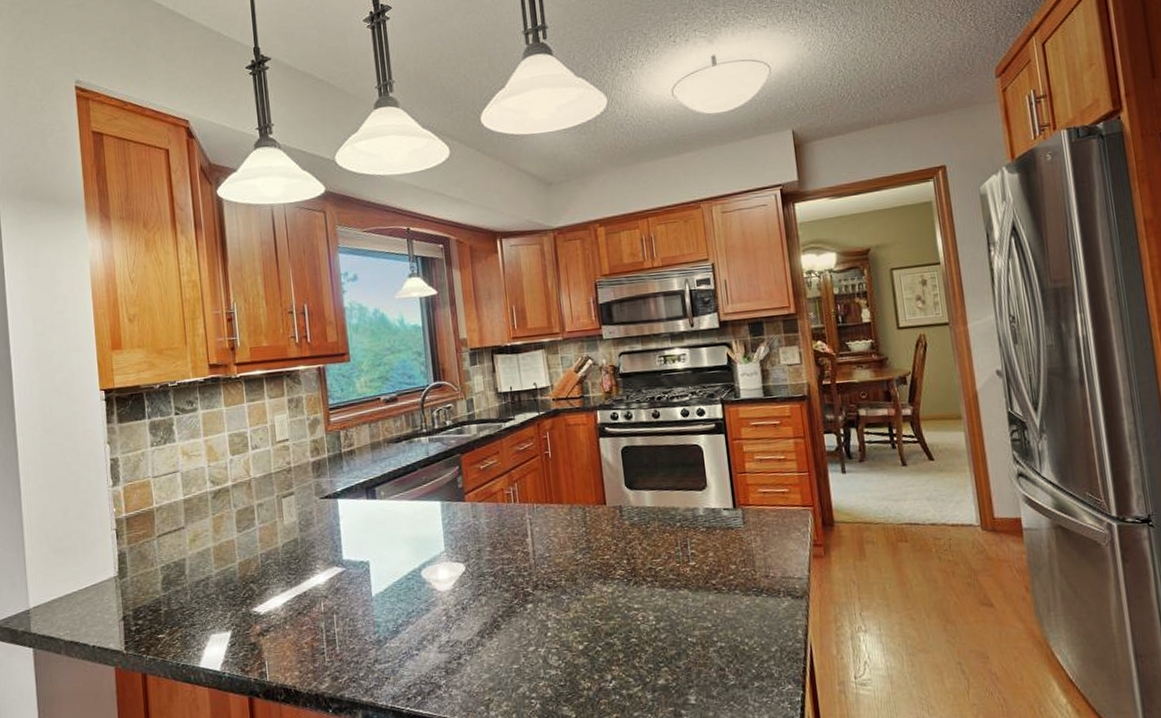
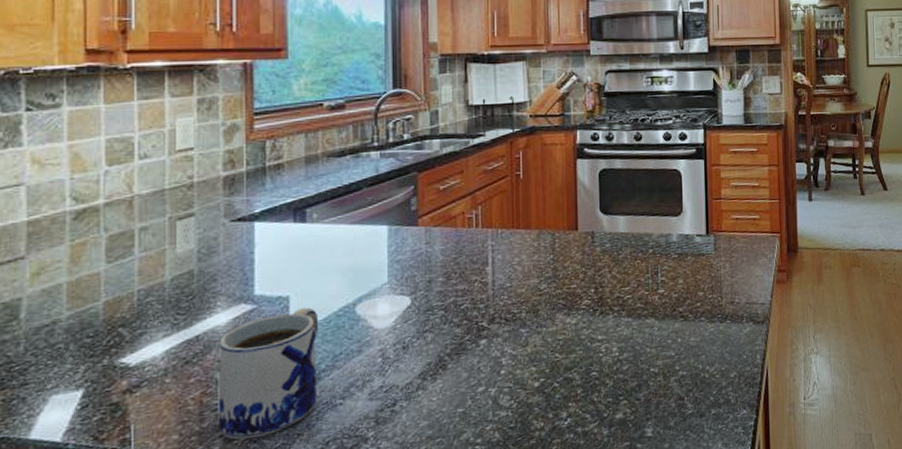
mug: none [321,571,398,679] -> present [218,307,319,440]

